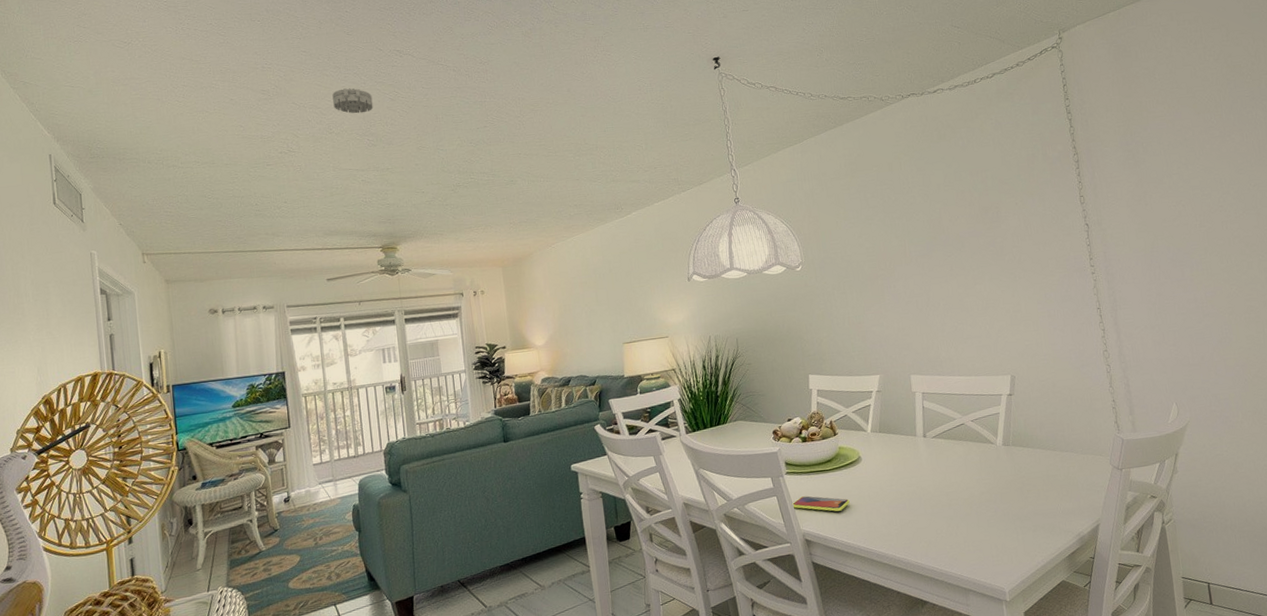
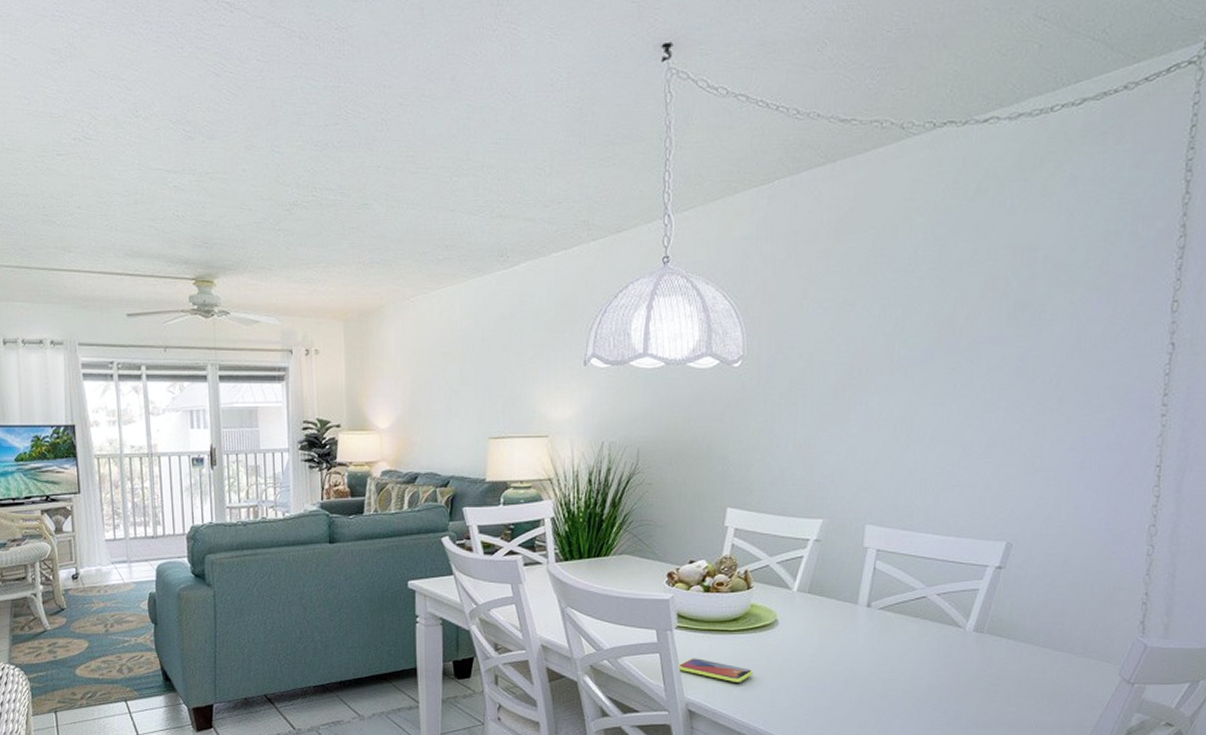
smoke detector: present [332,88,373,114] -> none [140,53,192,92]

